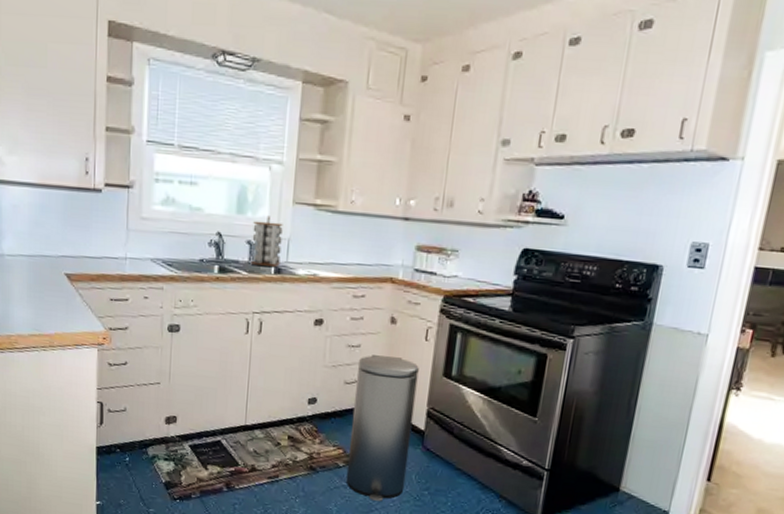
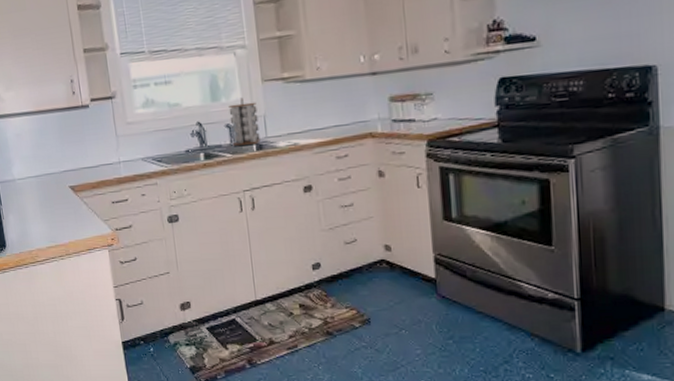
pedal bin: present [346,355,419,502] -> none [354,209,427,358]

